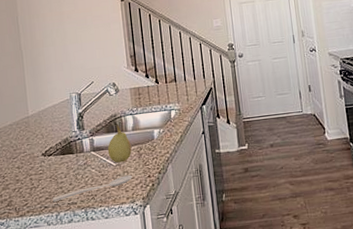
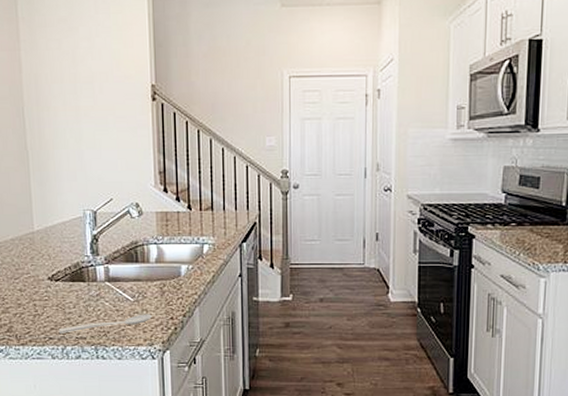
fruit: present [107,123,132,163] -> none [125,252,153,299]

